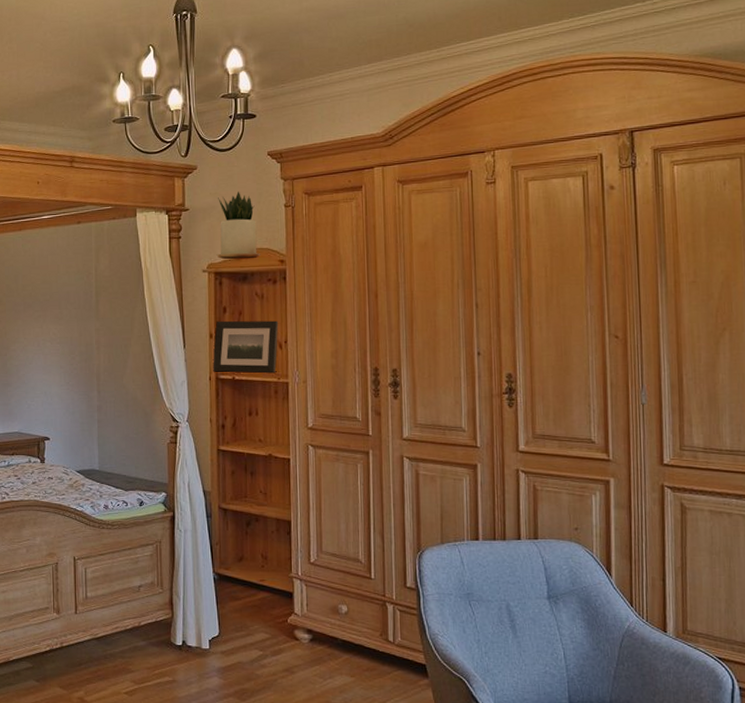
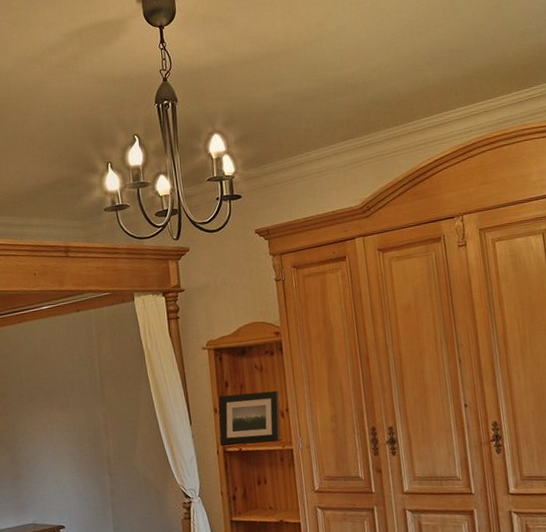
planter: present [216,191,261,260] -> none [211,269,257,336]

